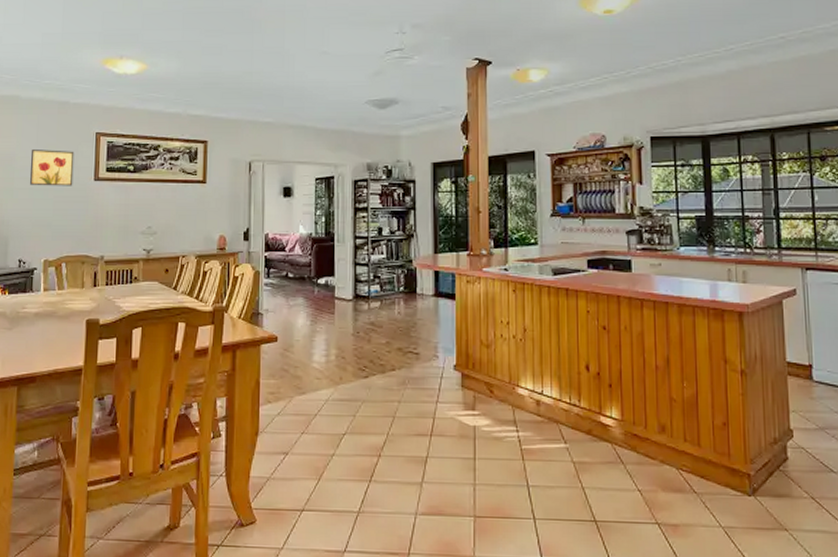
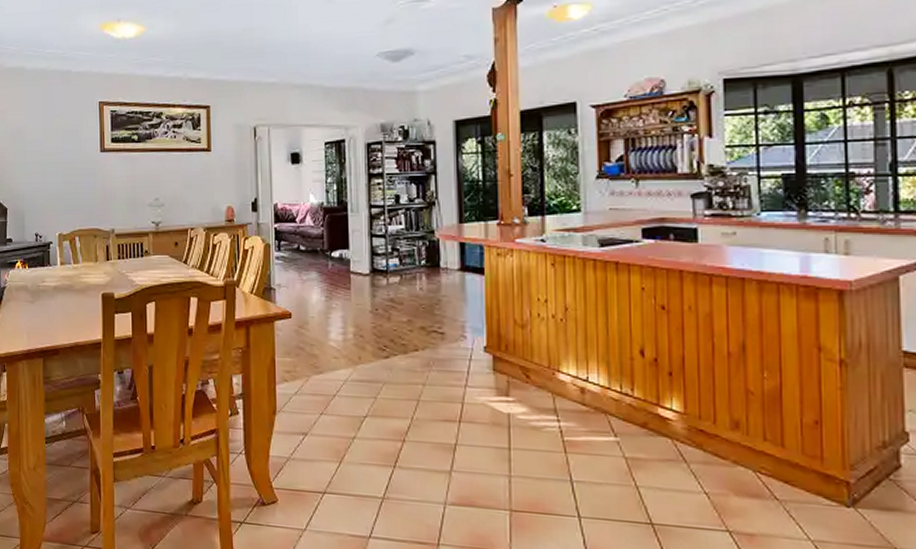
wall art: present [30,150,75,186] -> none [39,121,81,159]

